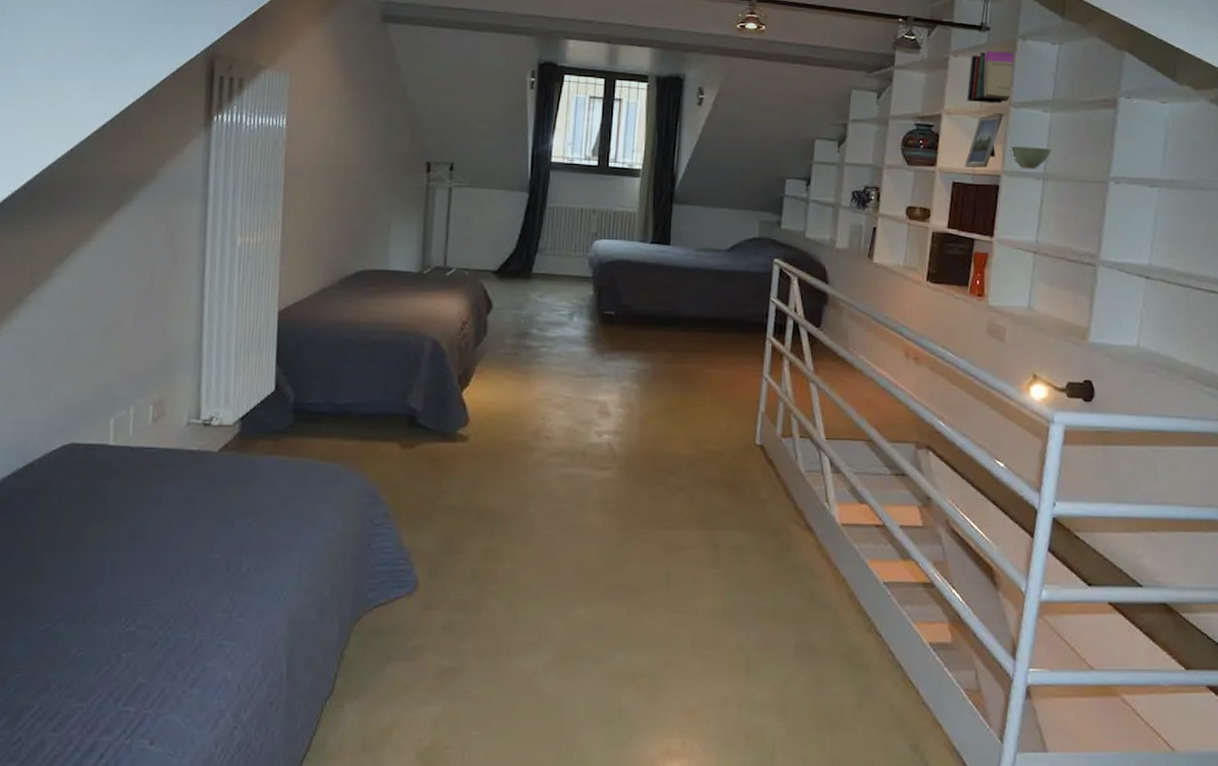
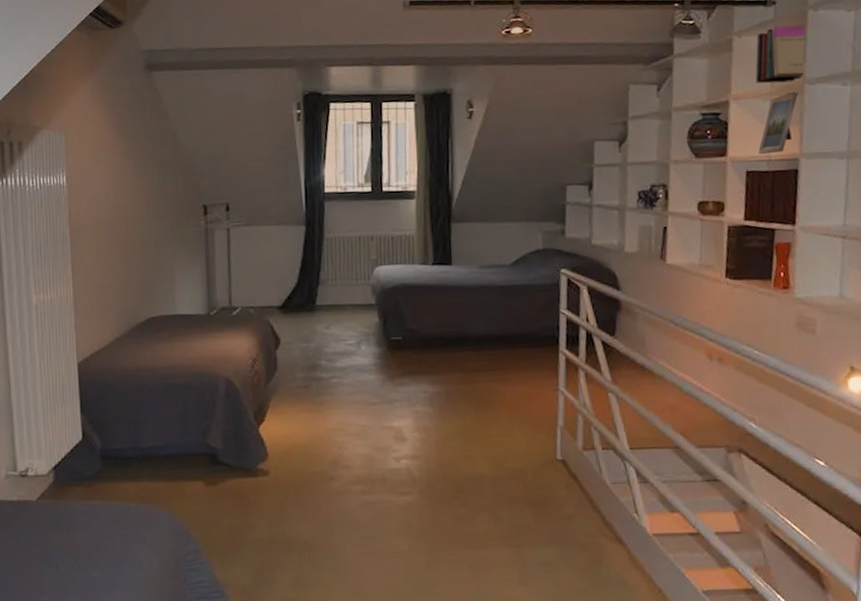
bowl: present [1010,146,1051,169] -> none [807,124,855,149]

